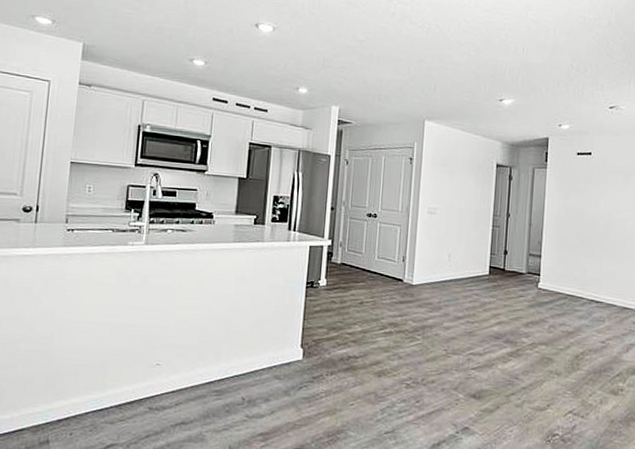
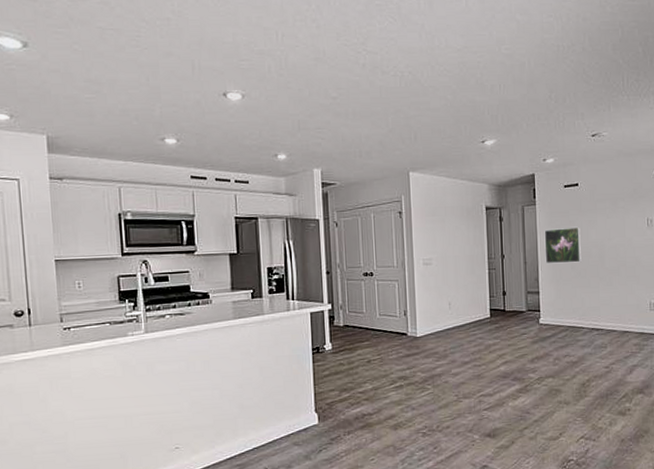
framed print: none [550,194,589,232] -> present [544,226,581,264]

